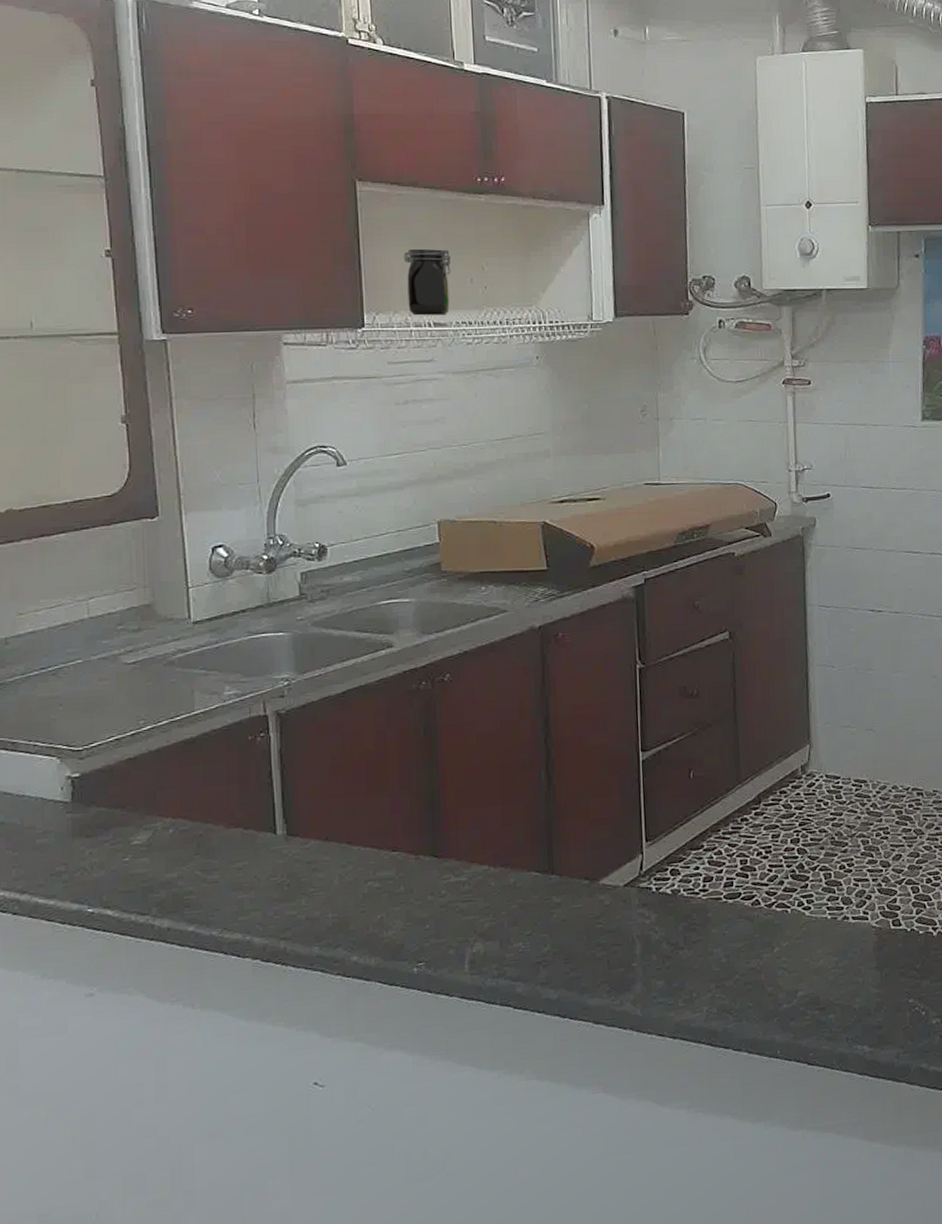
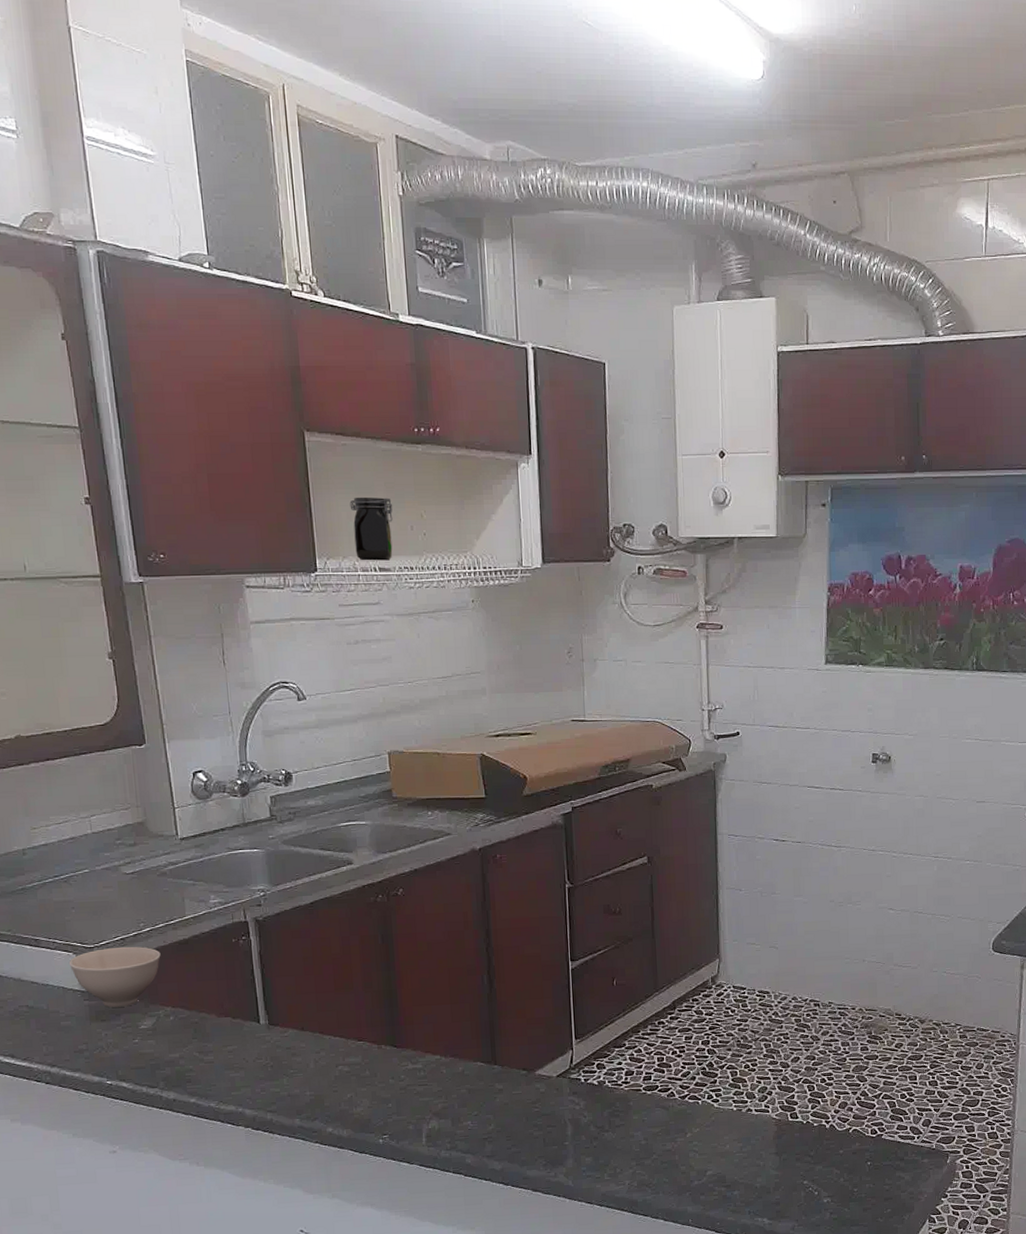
bowl: none [51,747,162,821] -> present [68,946,161,1008]

